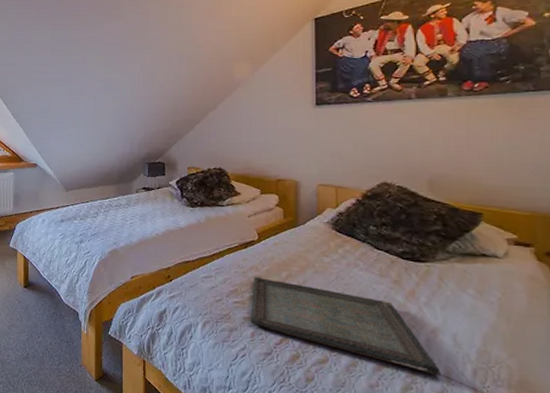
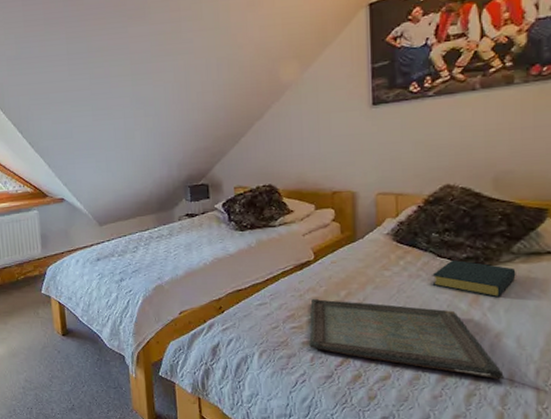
hardback book: none [369,252,452,294] -> present [432,259,516,298]

